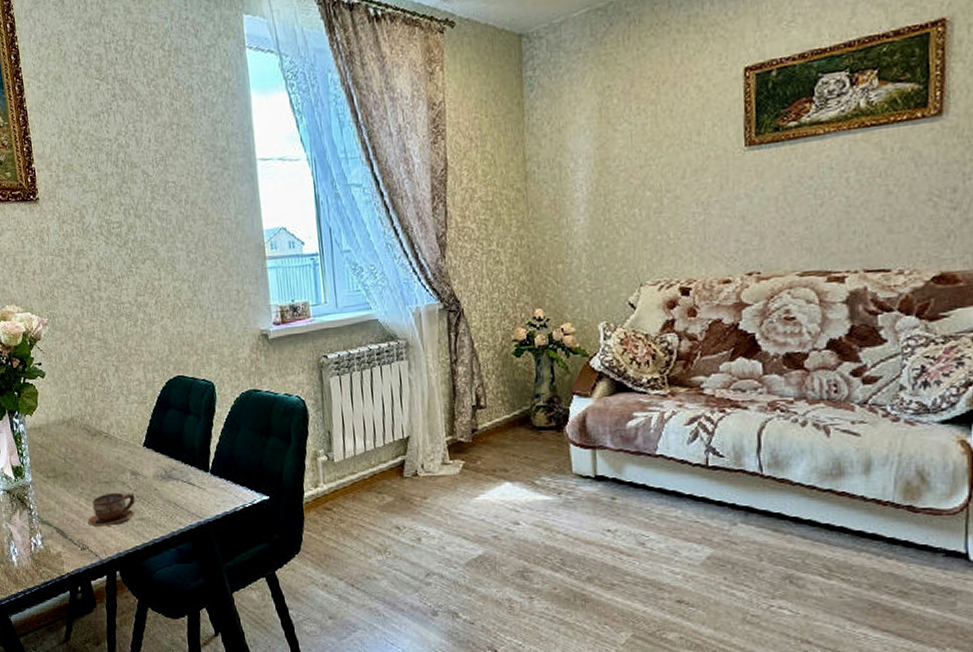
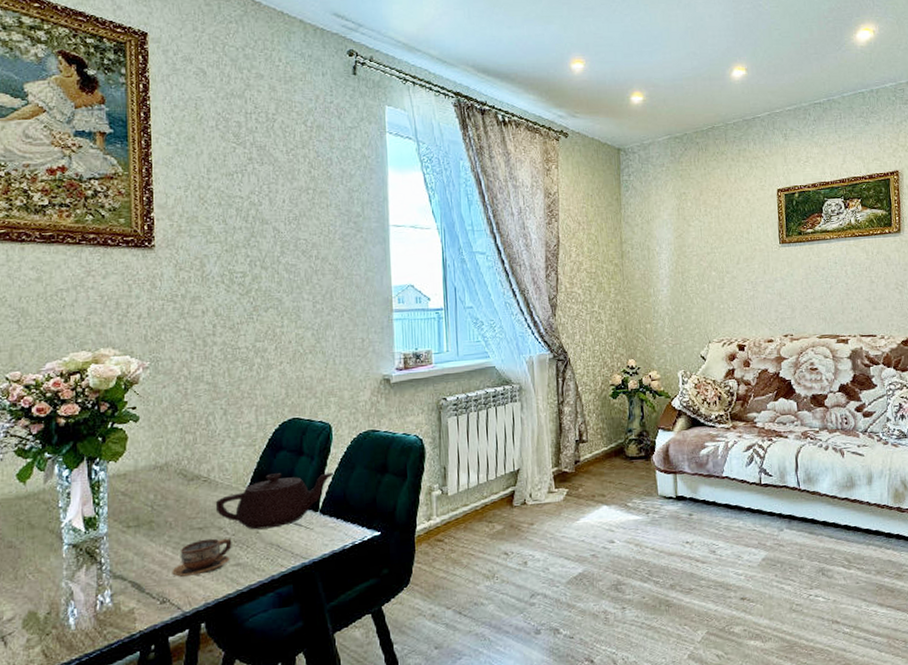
teapot: none [117,432,221,487] -> present [215,472,334,530]

